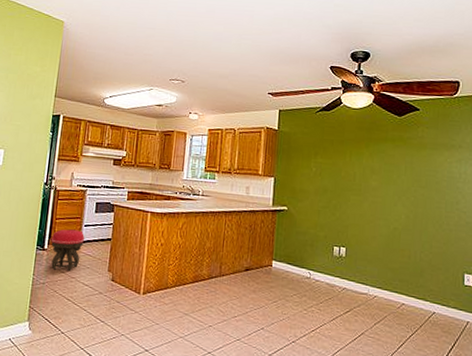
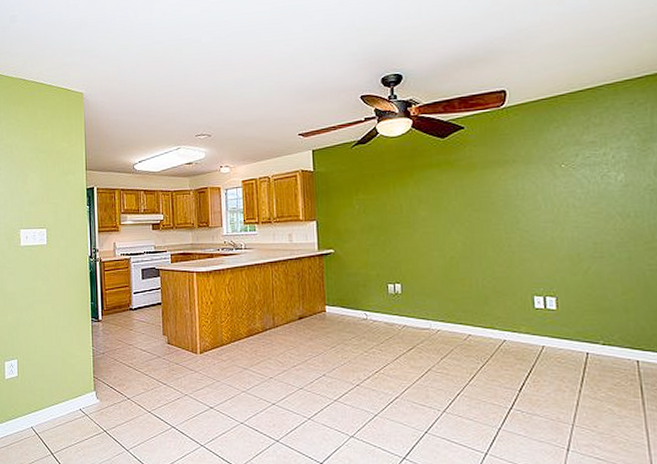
stool: present [50,229,85,272] -> none [104,298,136,339]

